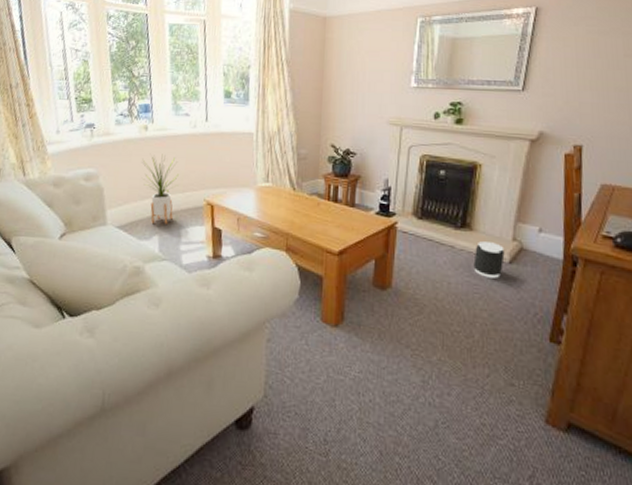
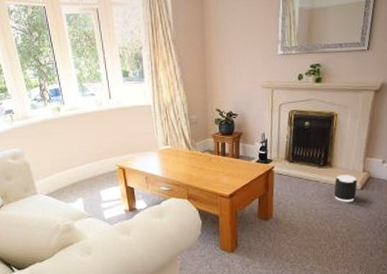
house plant: present [142,154,179,224] -> none [59,130,92,188]

